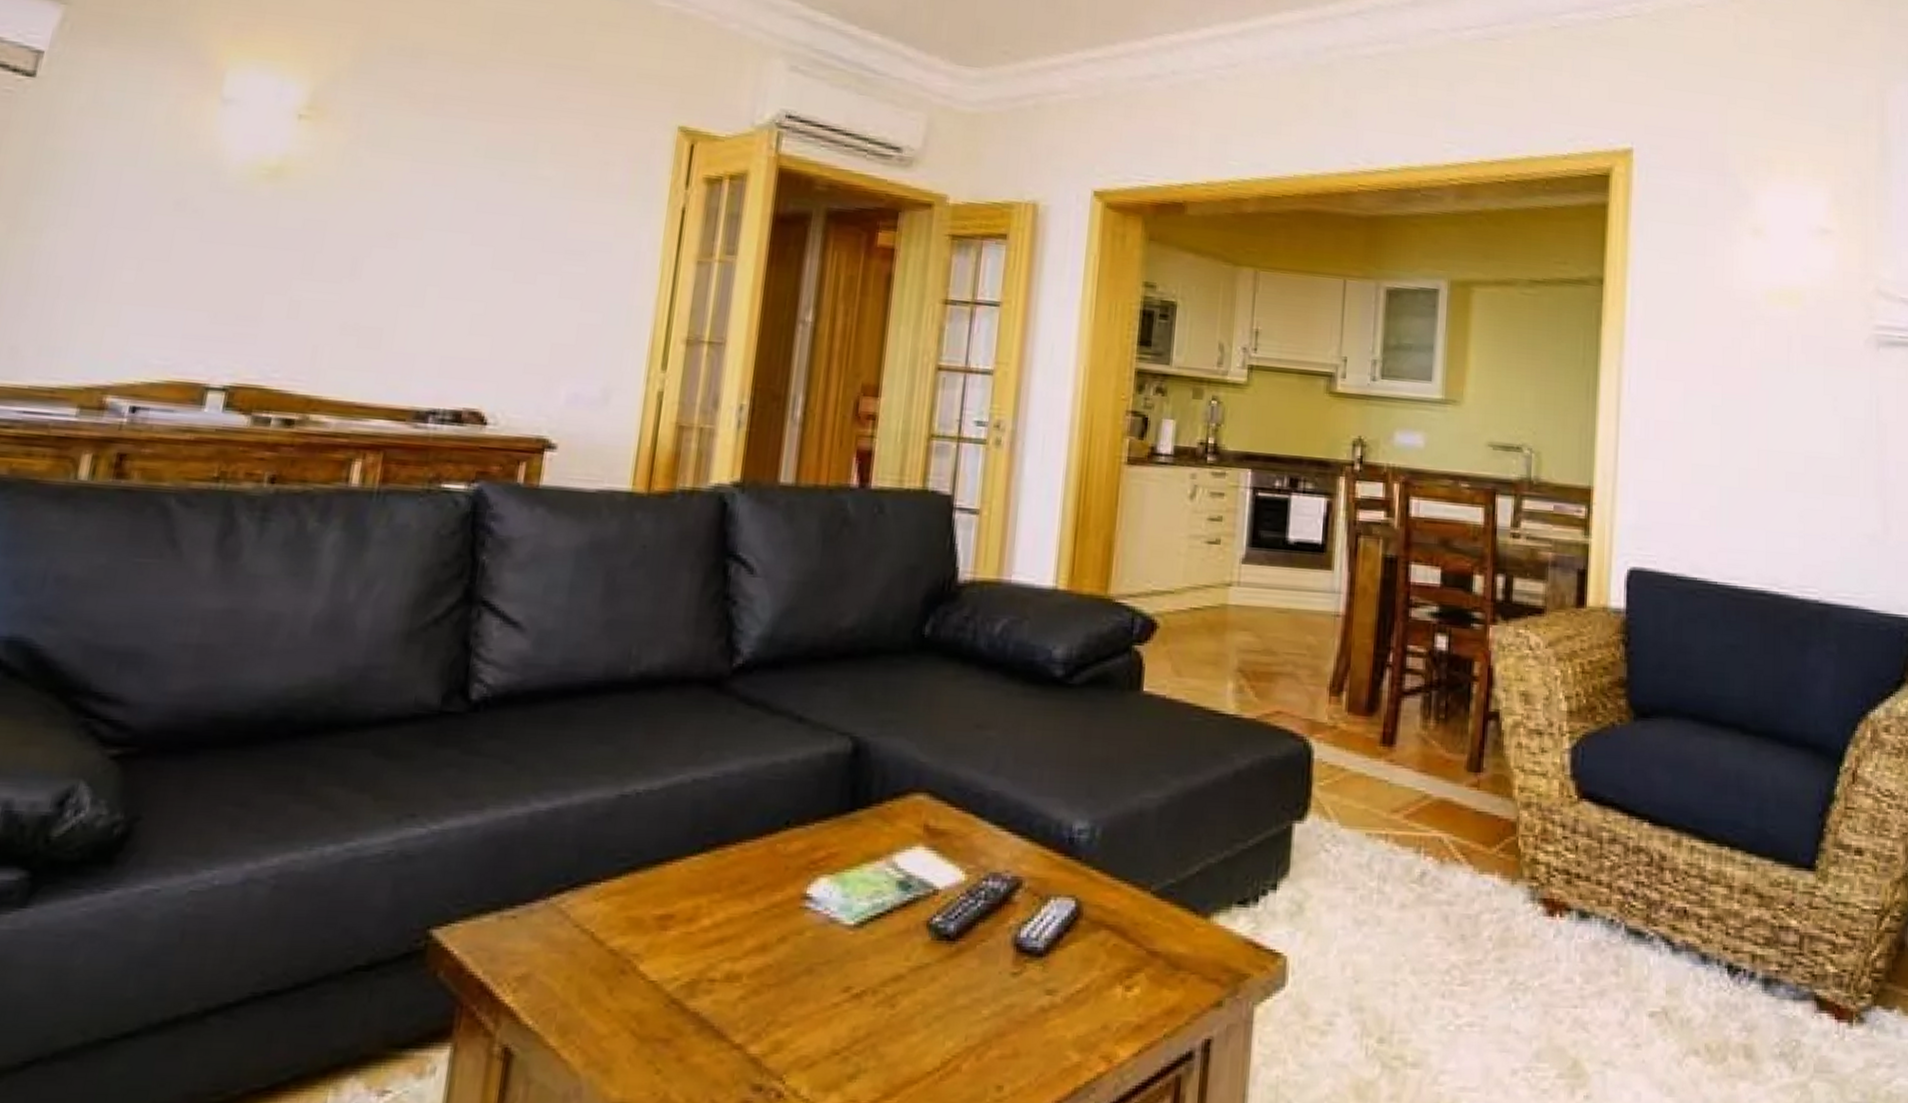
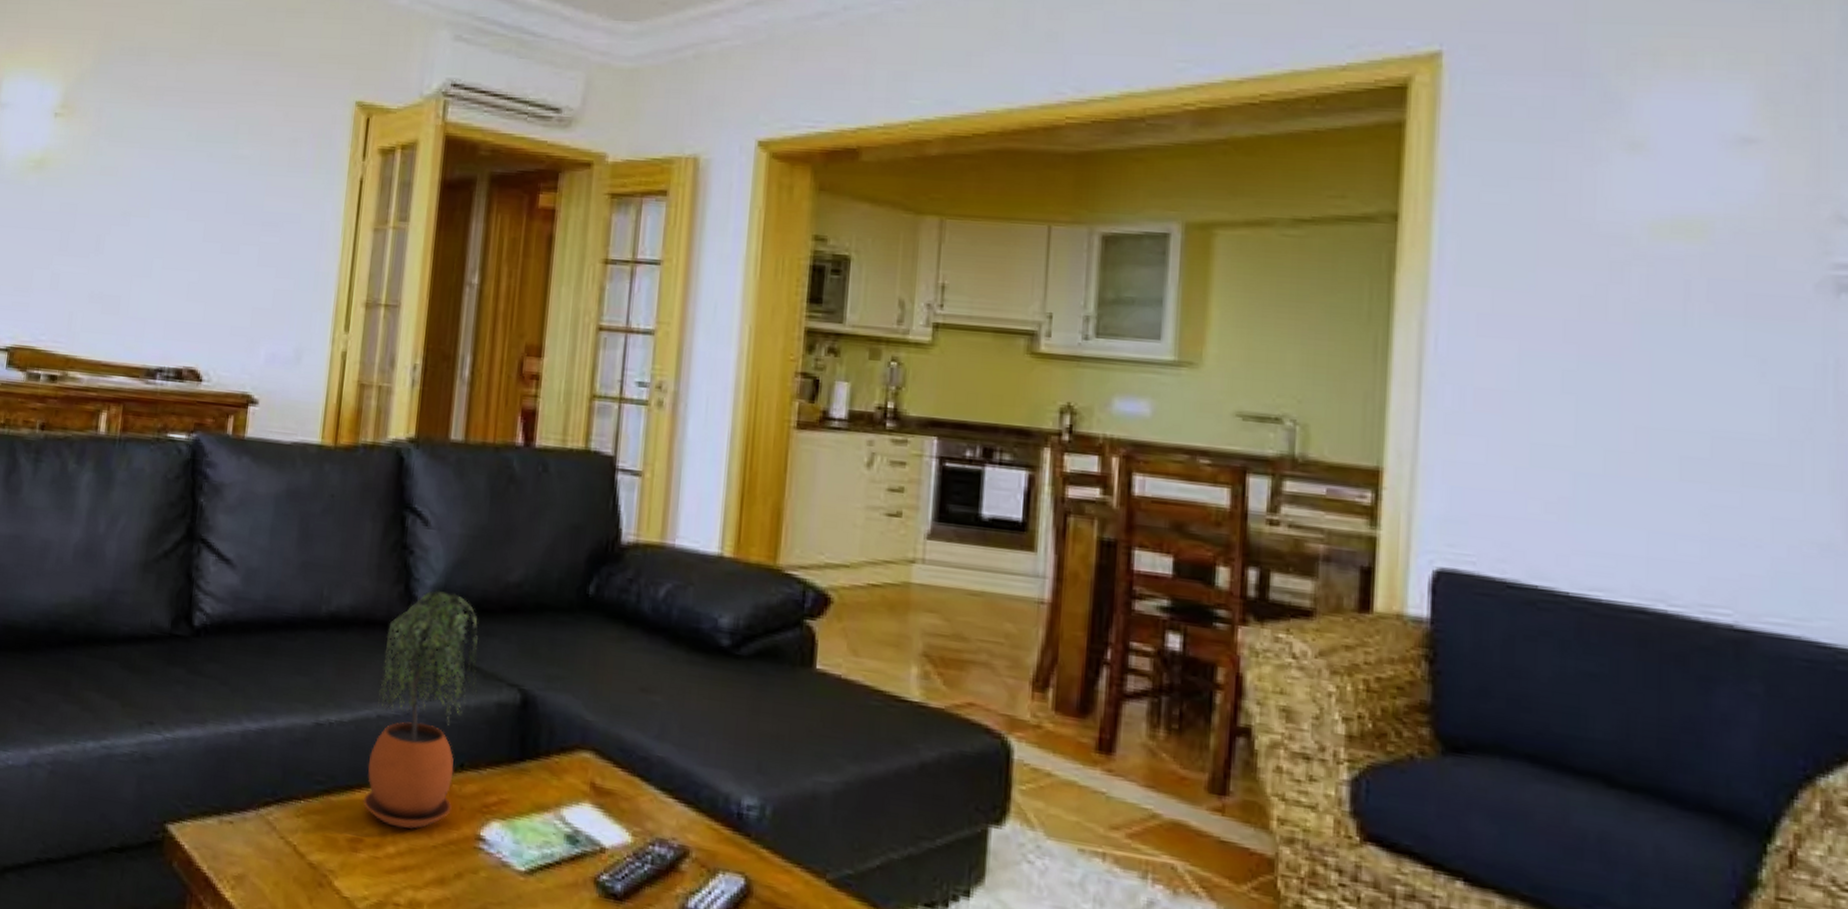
potted plant: none [674,640,808,898] -> present [363,589,478,829]

